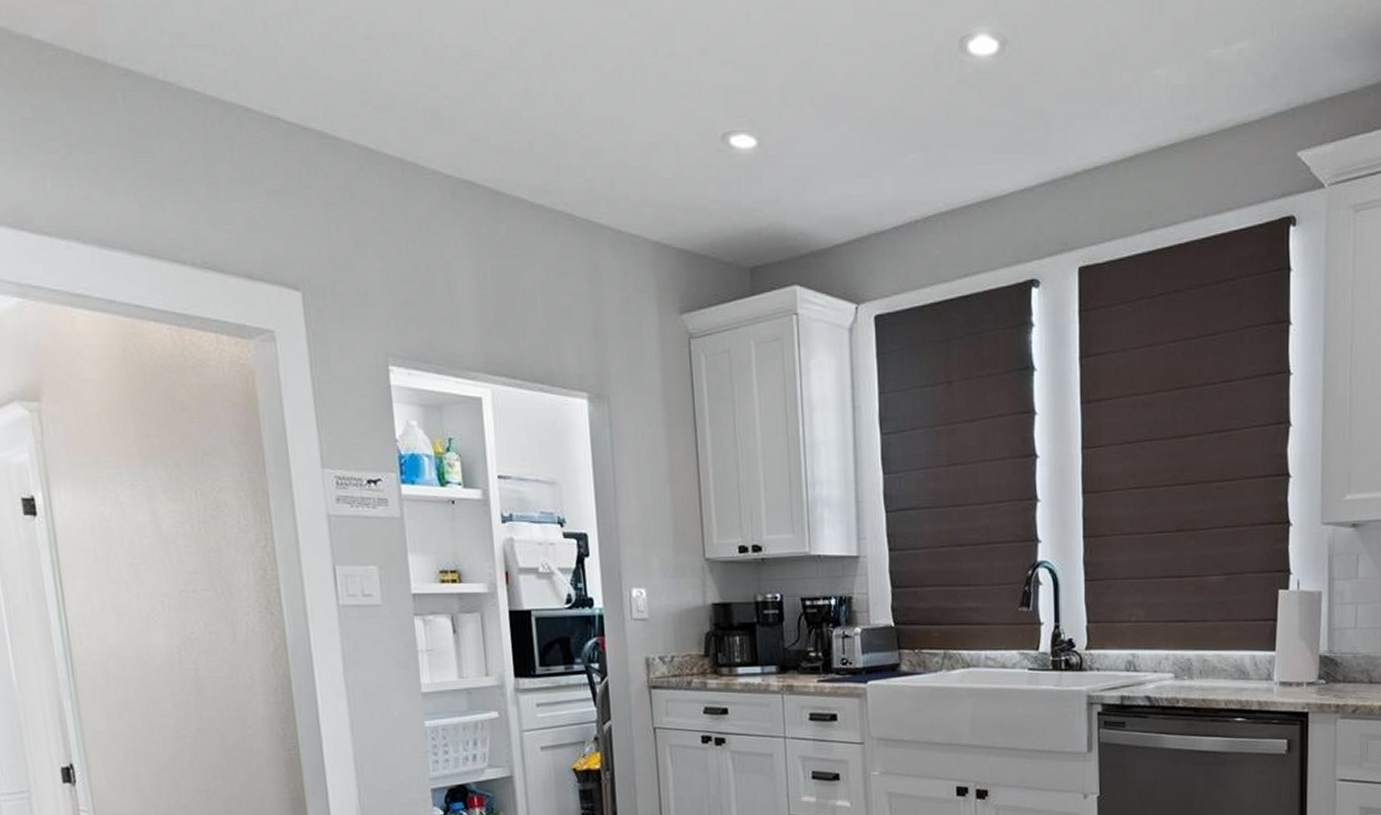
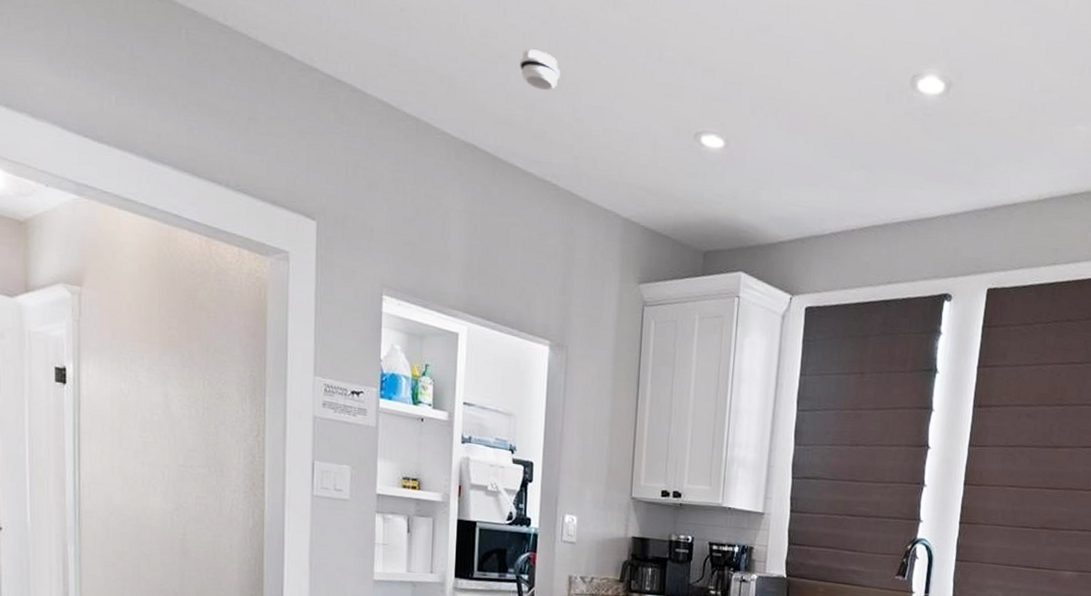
smoke detector: none [510,64,559,109] -> present [520,49,560,91]

